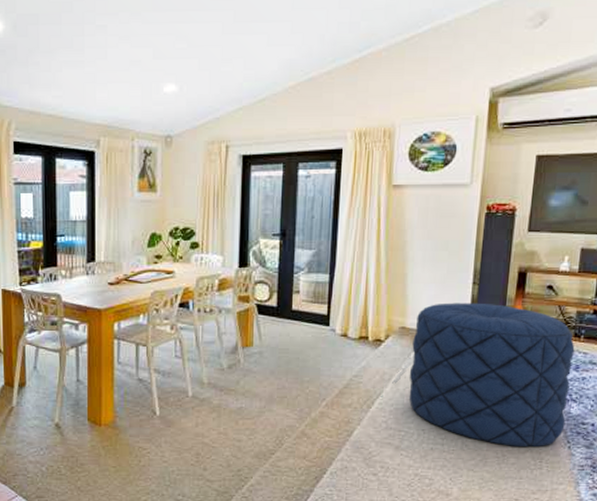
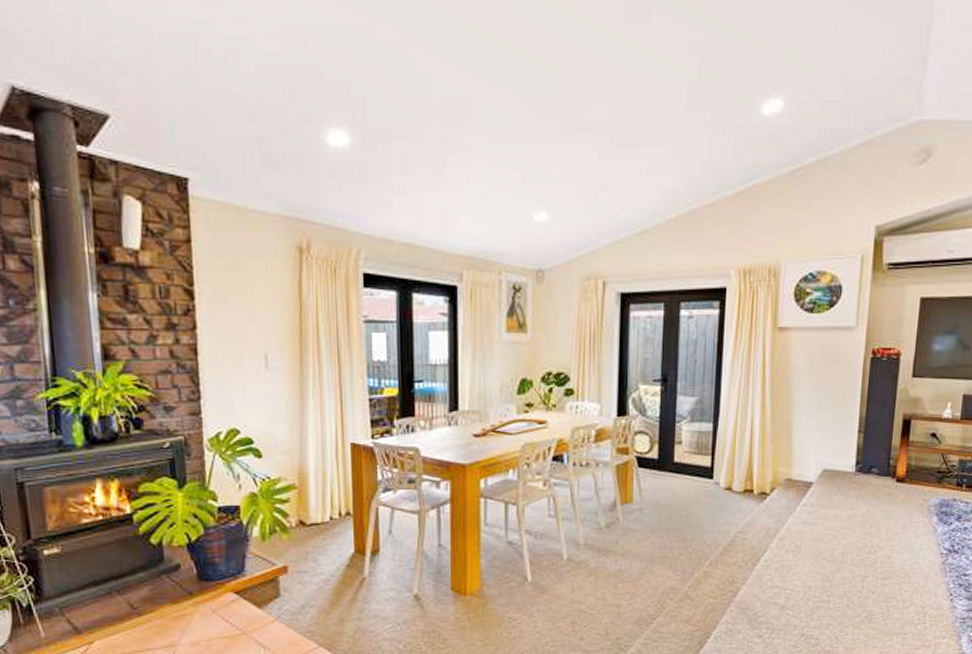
pouf: present [408,302,575,448] -> none [794,452,957,602]

